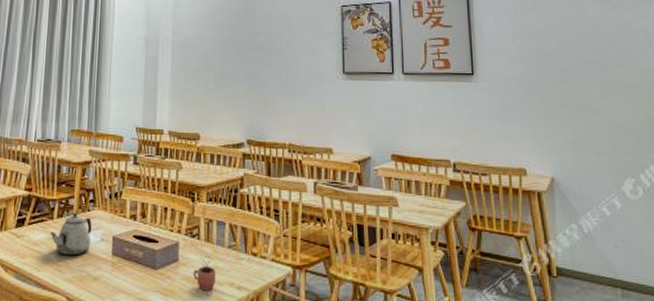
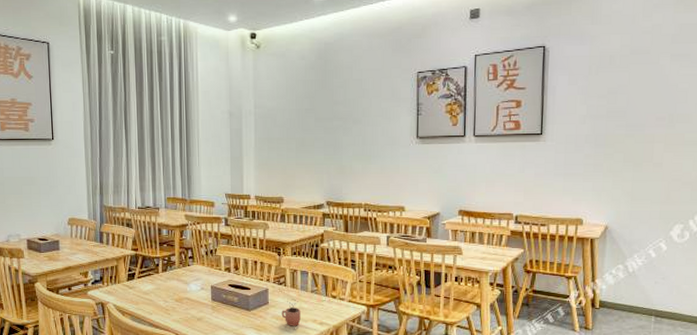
teapot: present [50,213,92,256] -> none [157,267,193,302]

